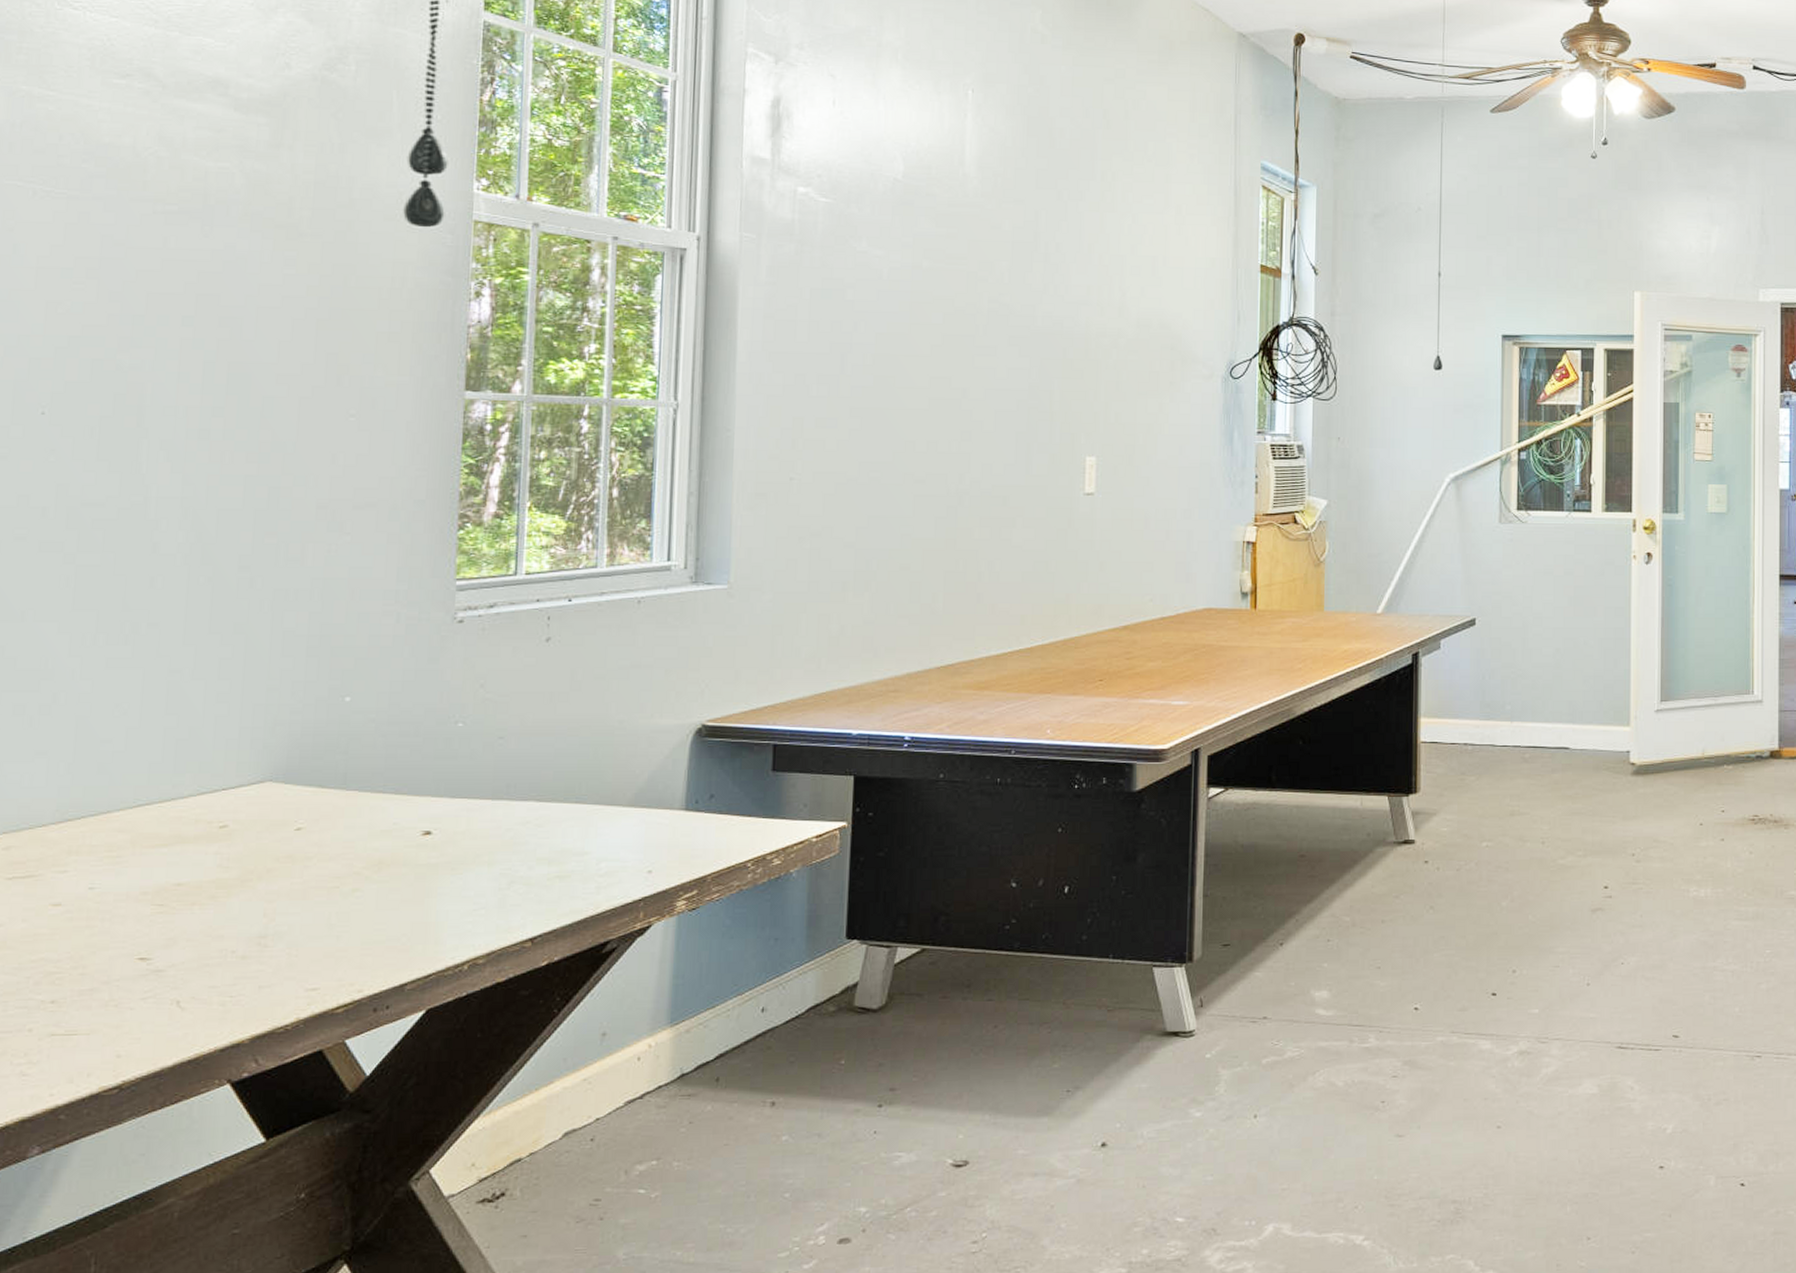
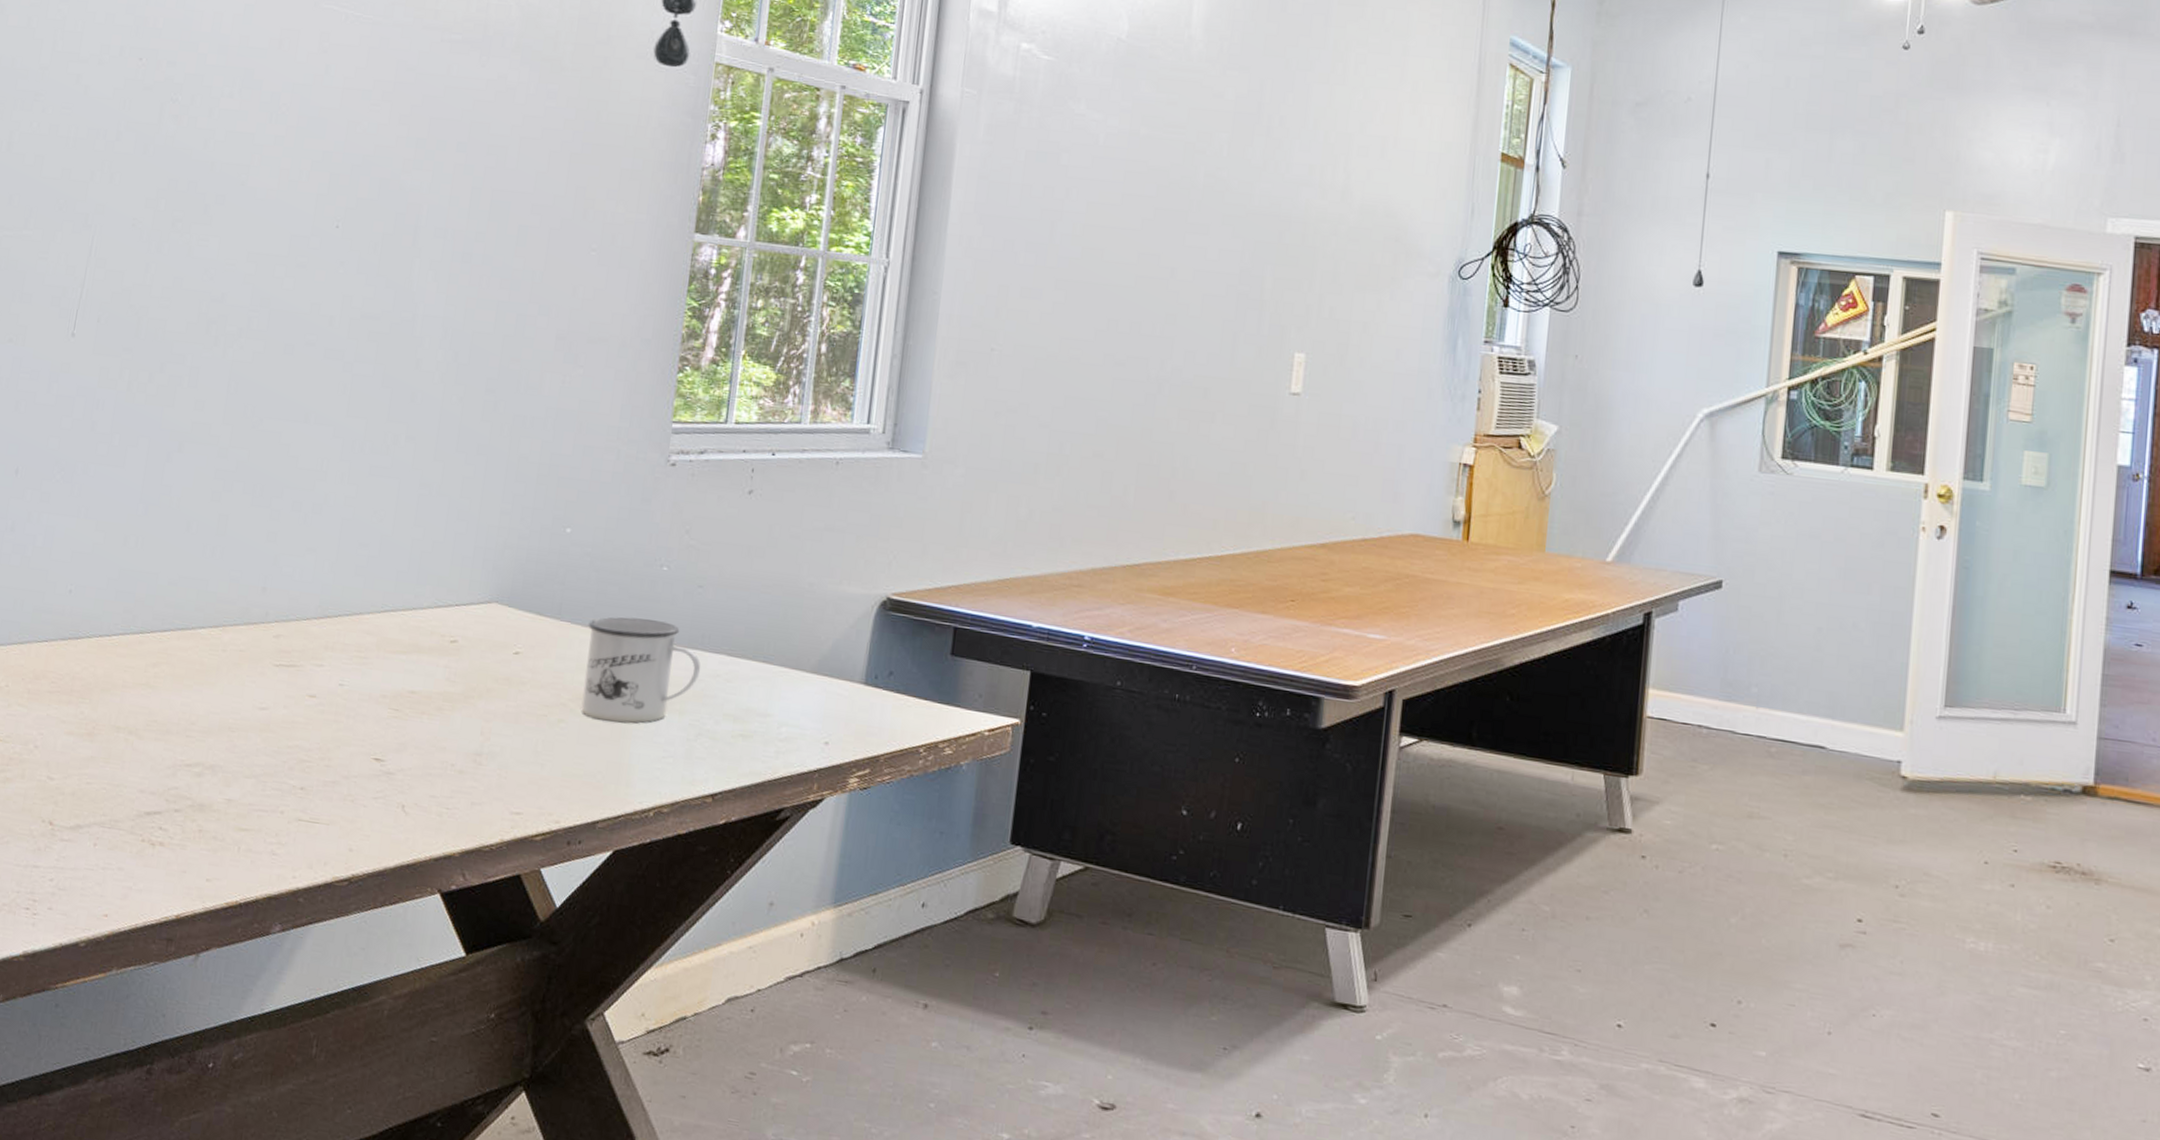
mug: none [377,776,509,883] -> present [581,616,701,724]

